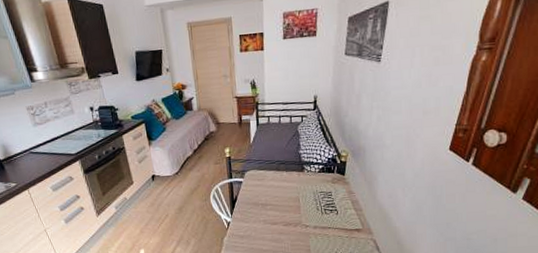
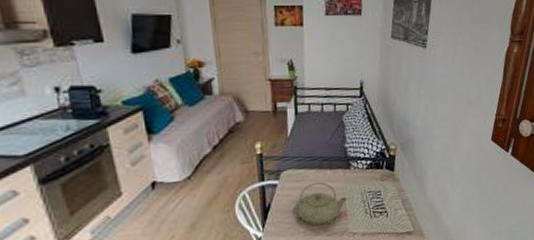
teapot: none [256,181,301,216] -> present [294,181,347,225]

